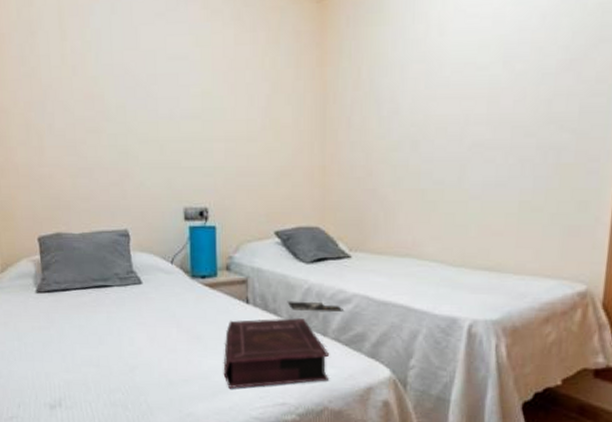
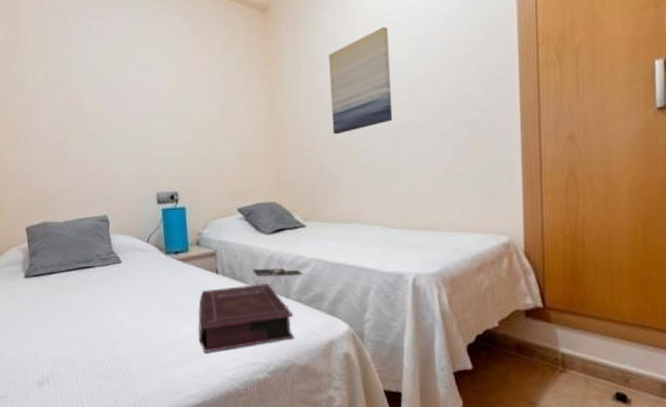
wall art: none [391,21,469,152] -> present [329,26,393,135]

